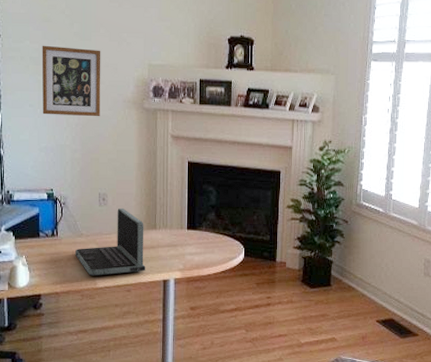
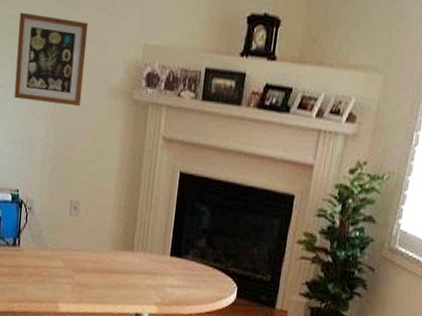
laptop: present [75,208,146,276] -> none [37,220,120,300]

